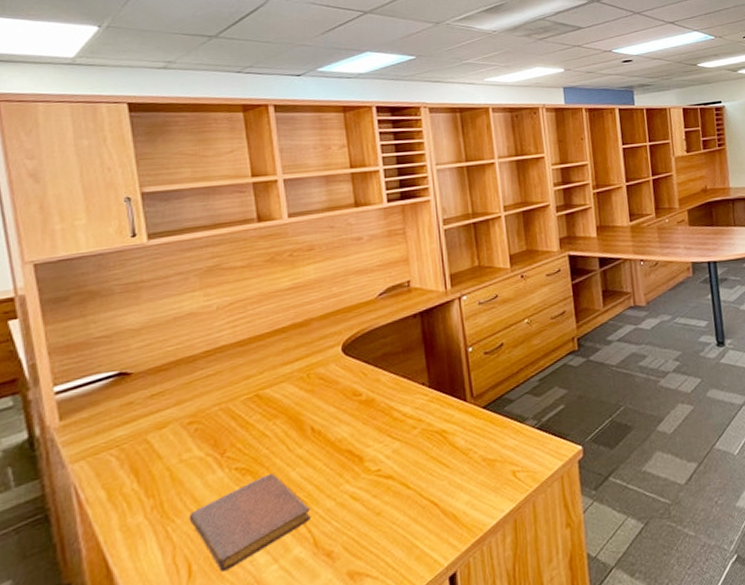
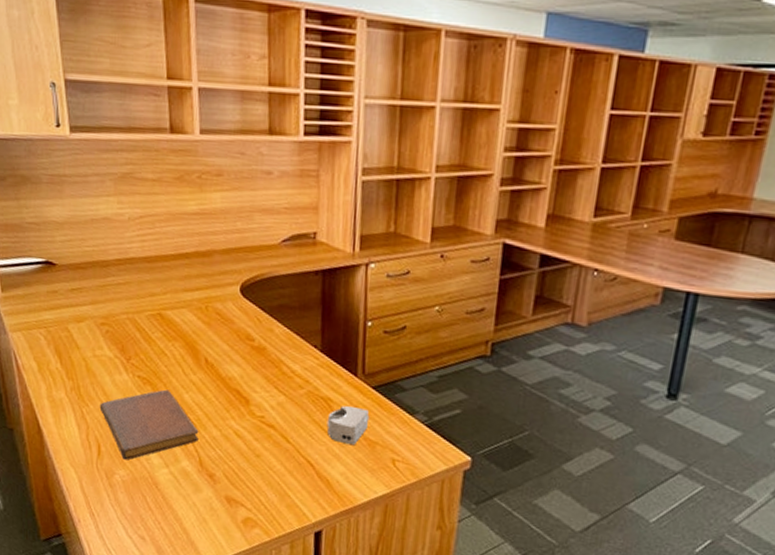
computer mouse: none [444,430,485,472] -> present [327,405,370,446]

